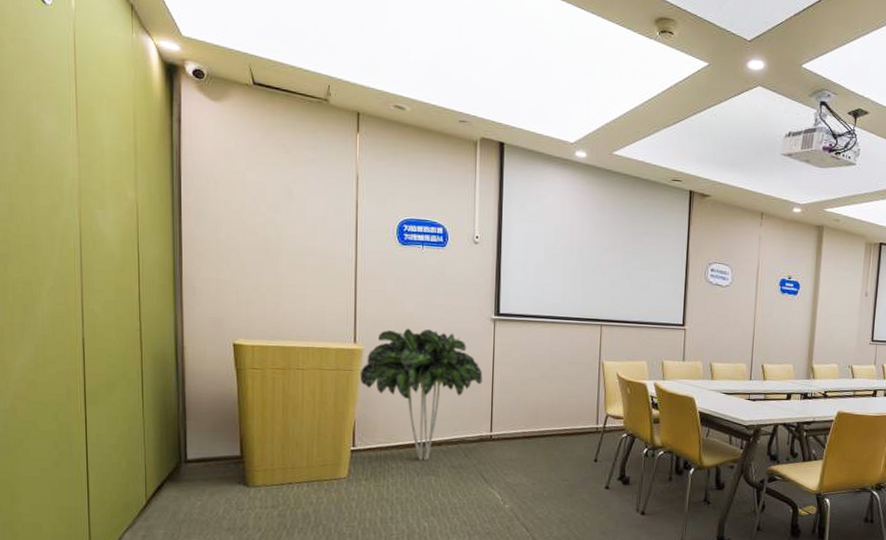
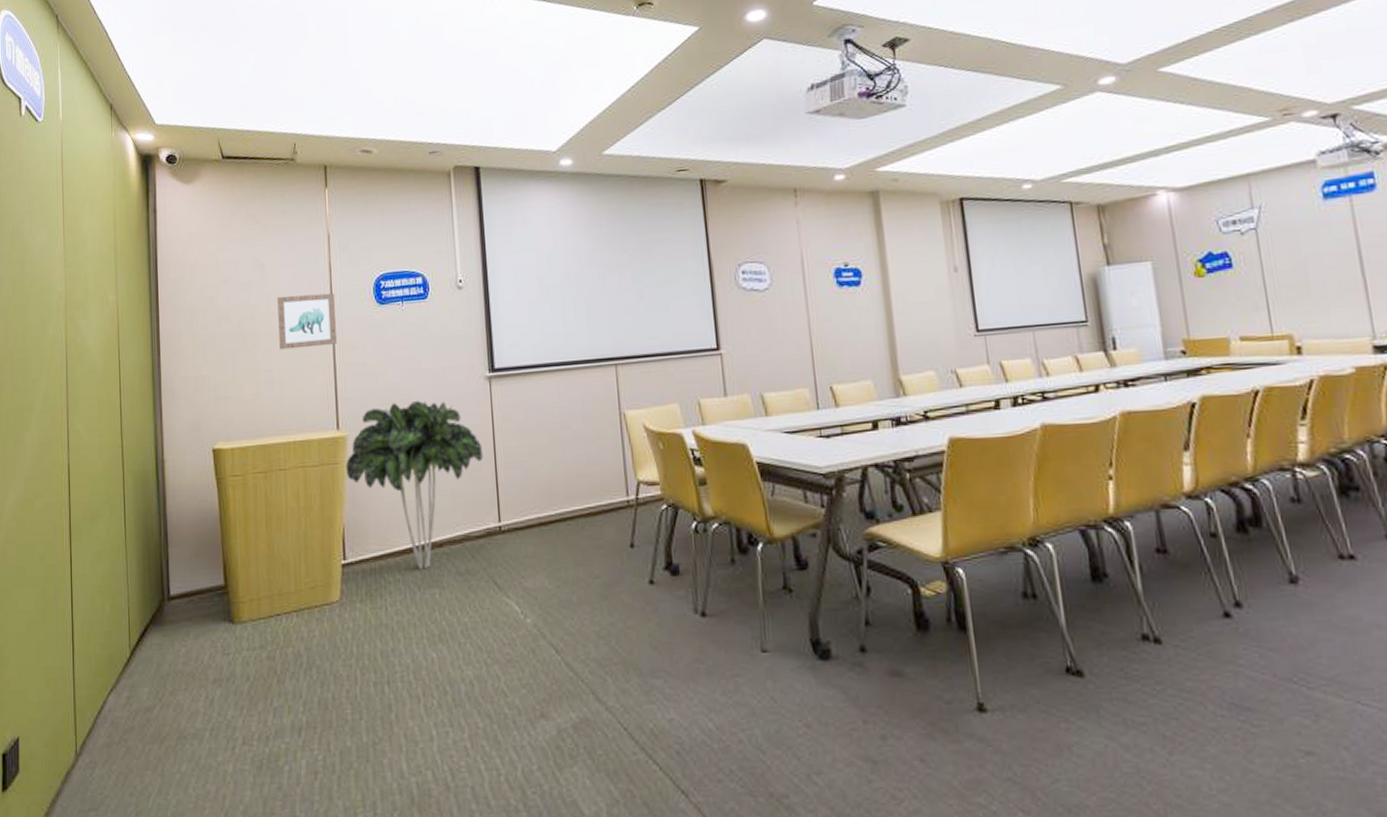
wall art: none [303,222,360,273] -> present [277,292,338,350]

